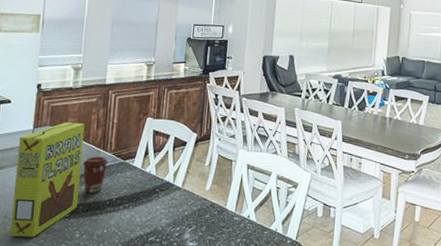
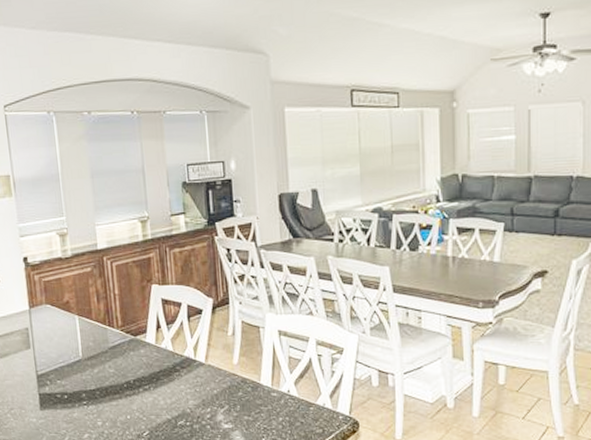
cereal box: present [10,122,85,237] -> none [17,298,93,428]
coffee cup: present [82,156,109,194] -> none [89,334,119,377]

